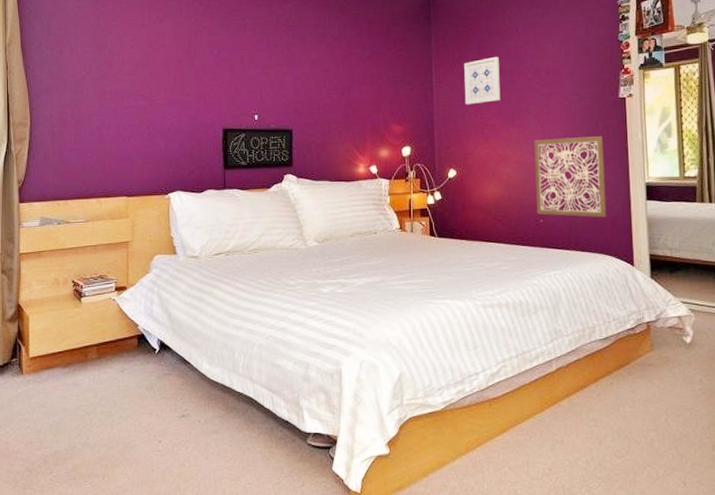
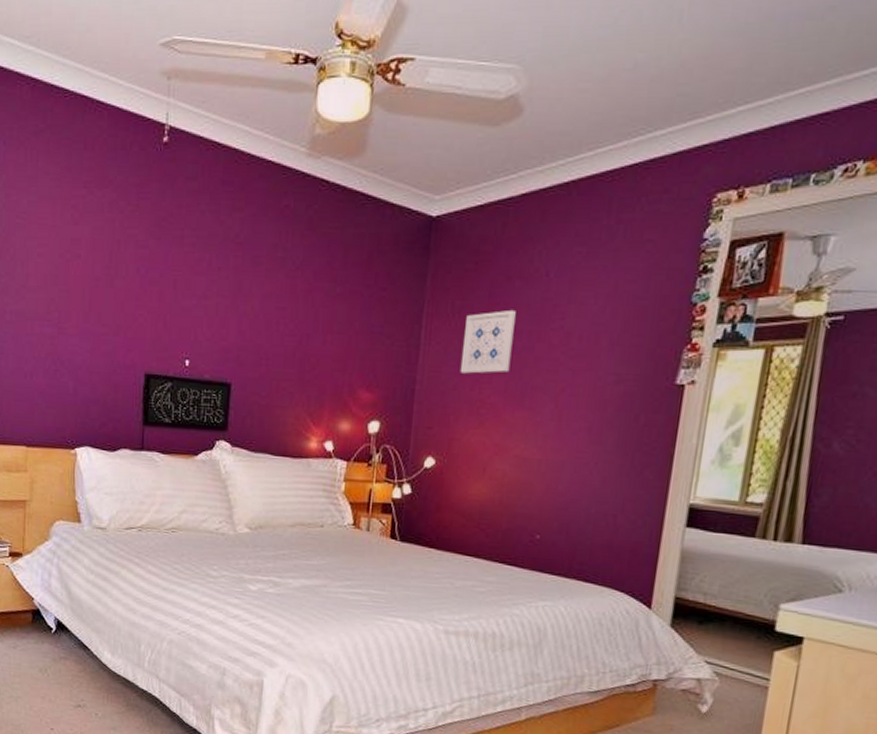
wall art: present [534,136,607,218] -> none [533,430,641,543]

